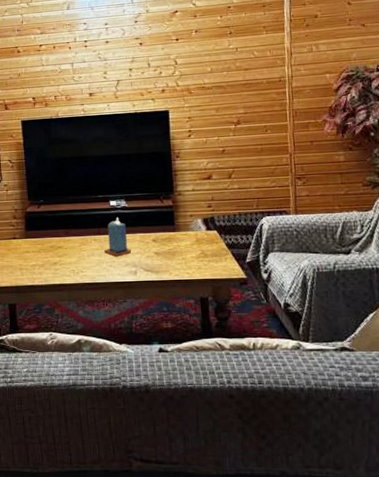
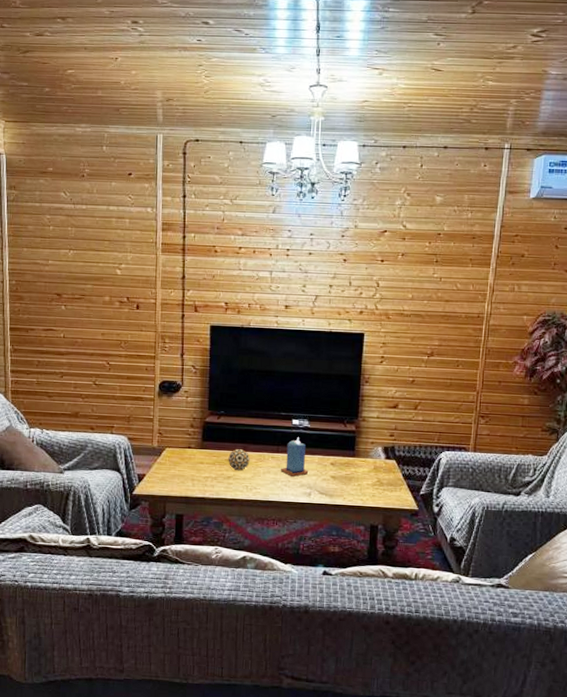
decorative ball: none [52,235,74,256] -> present [228,449,250,471]

